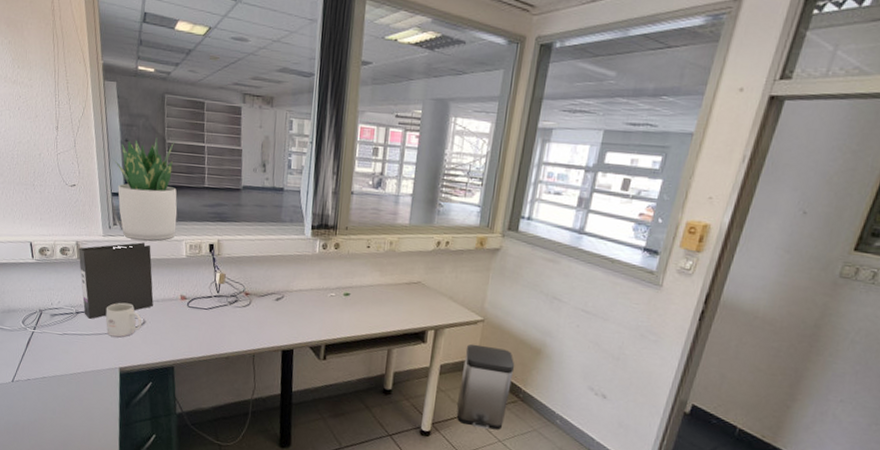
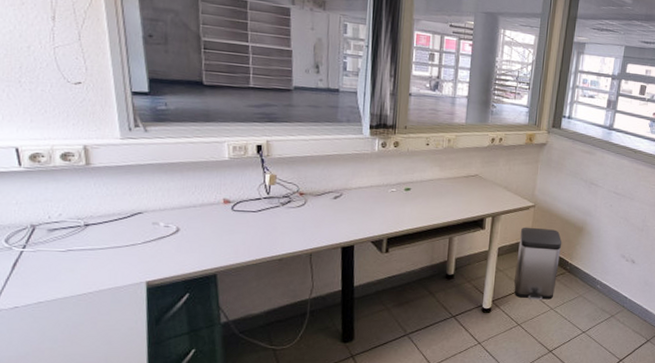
binder: present [78,242,154,319] -> none [87,145,189,231]
mug: present [105,302,143,338] -> none [126,210,176,249]
planter: present [114,137,178,241] -> none [134,34,217,143]

